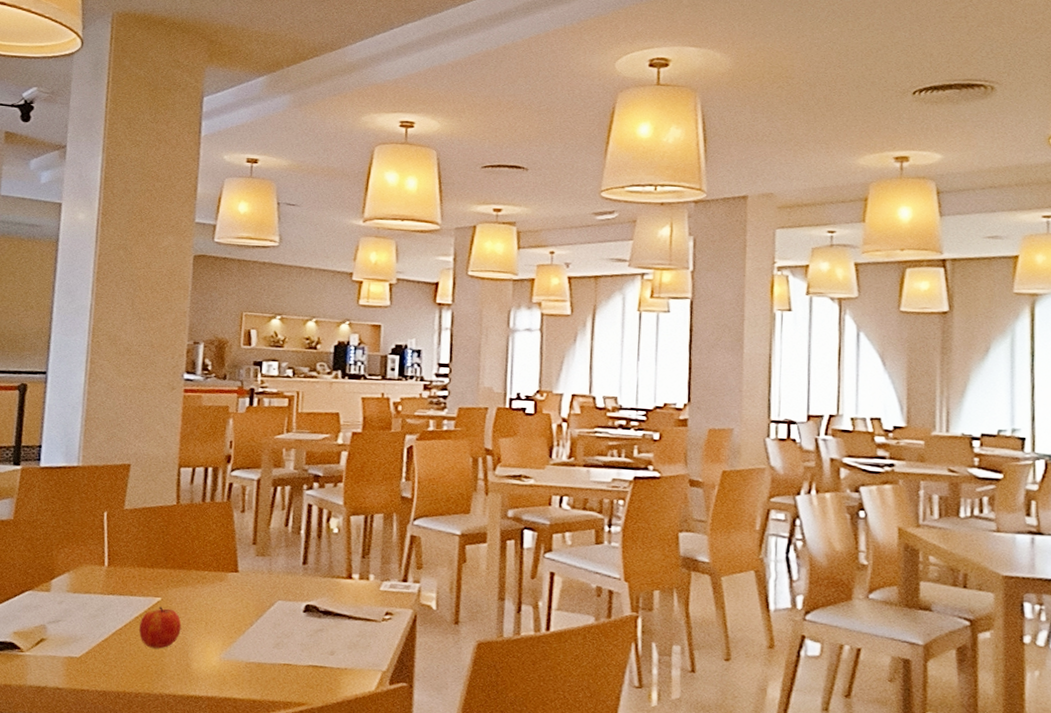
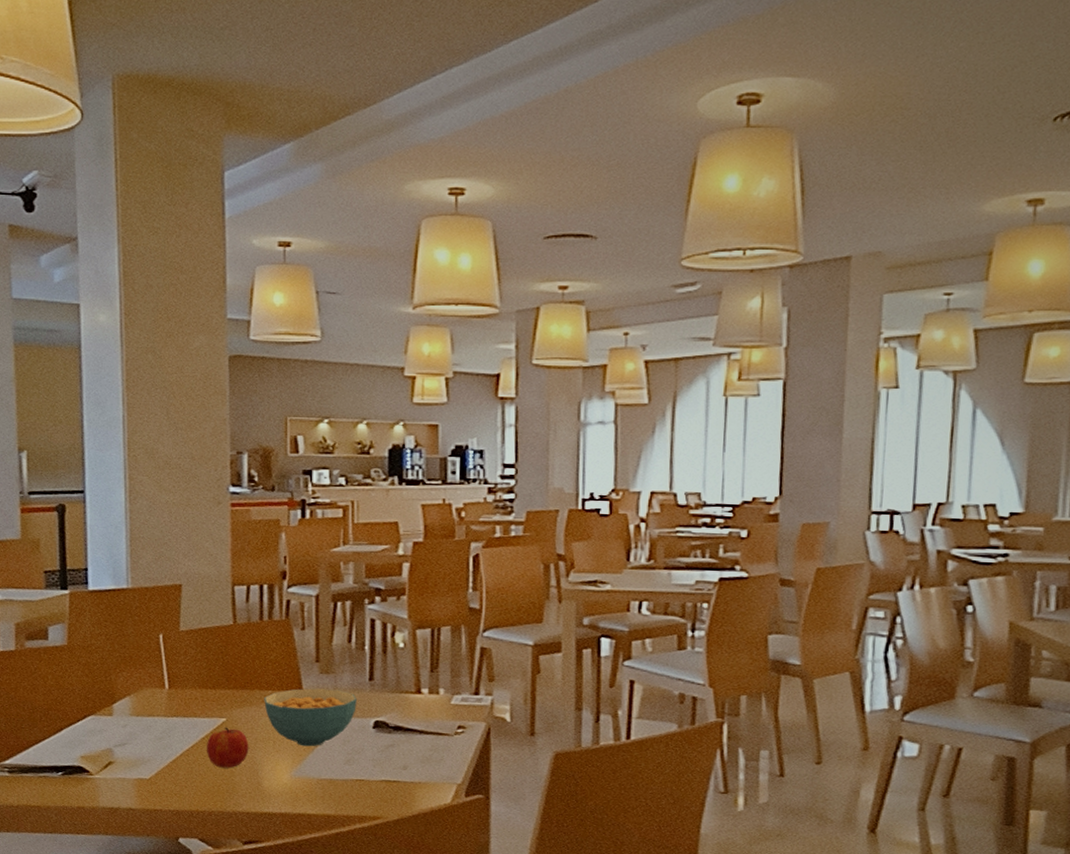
cereal bowl: none [199,570,290,629] -> present [264,688,357,747]

